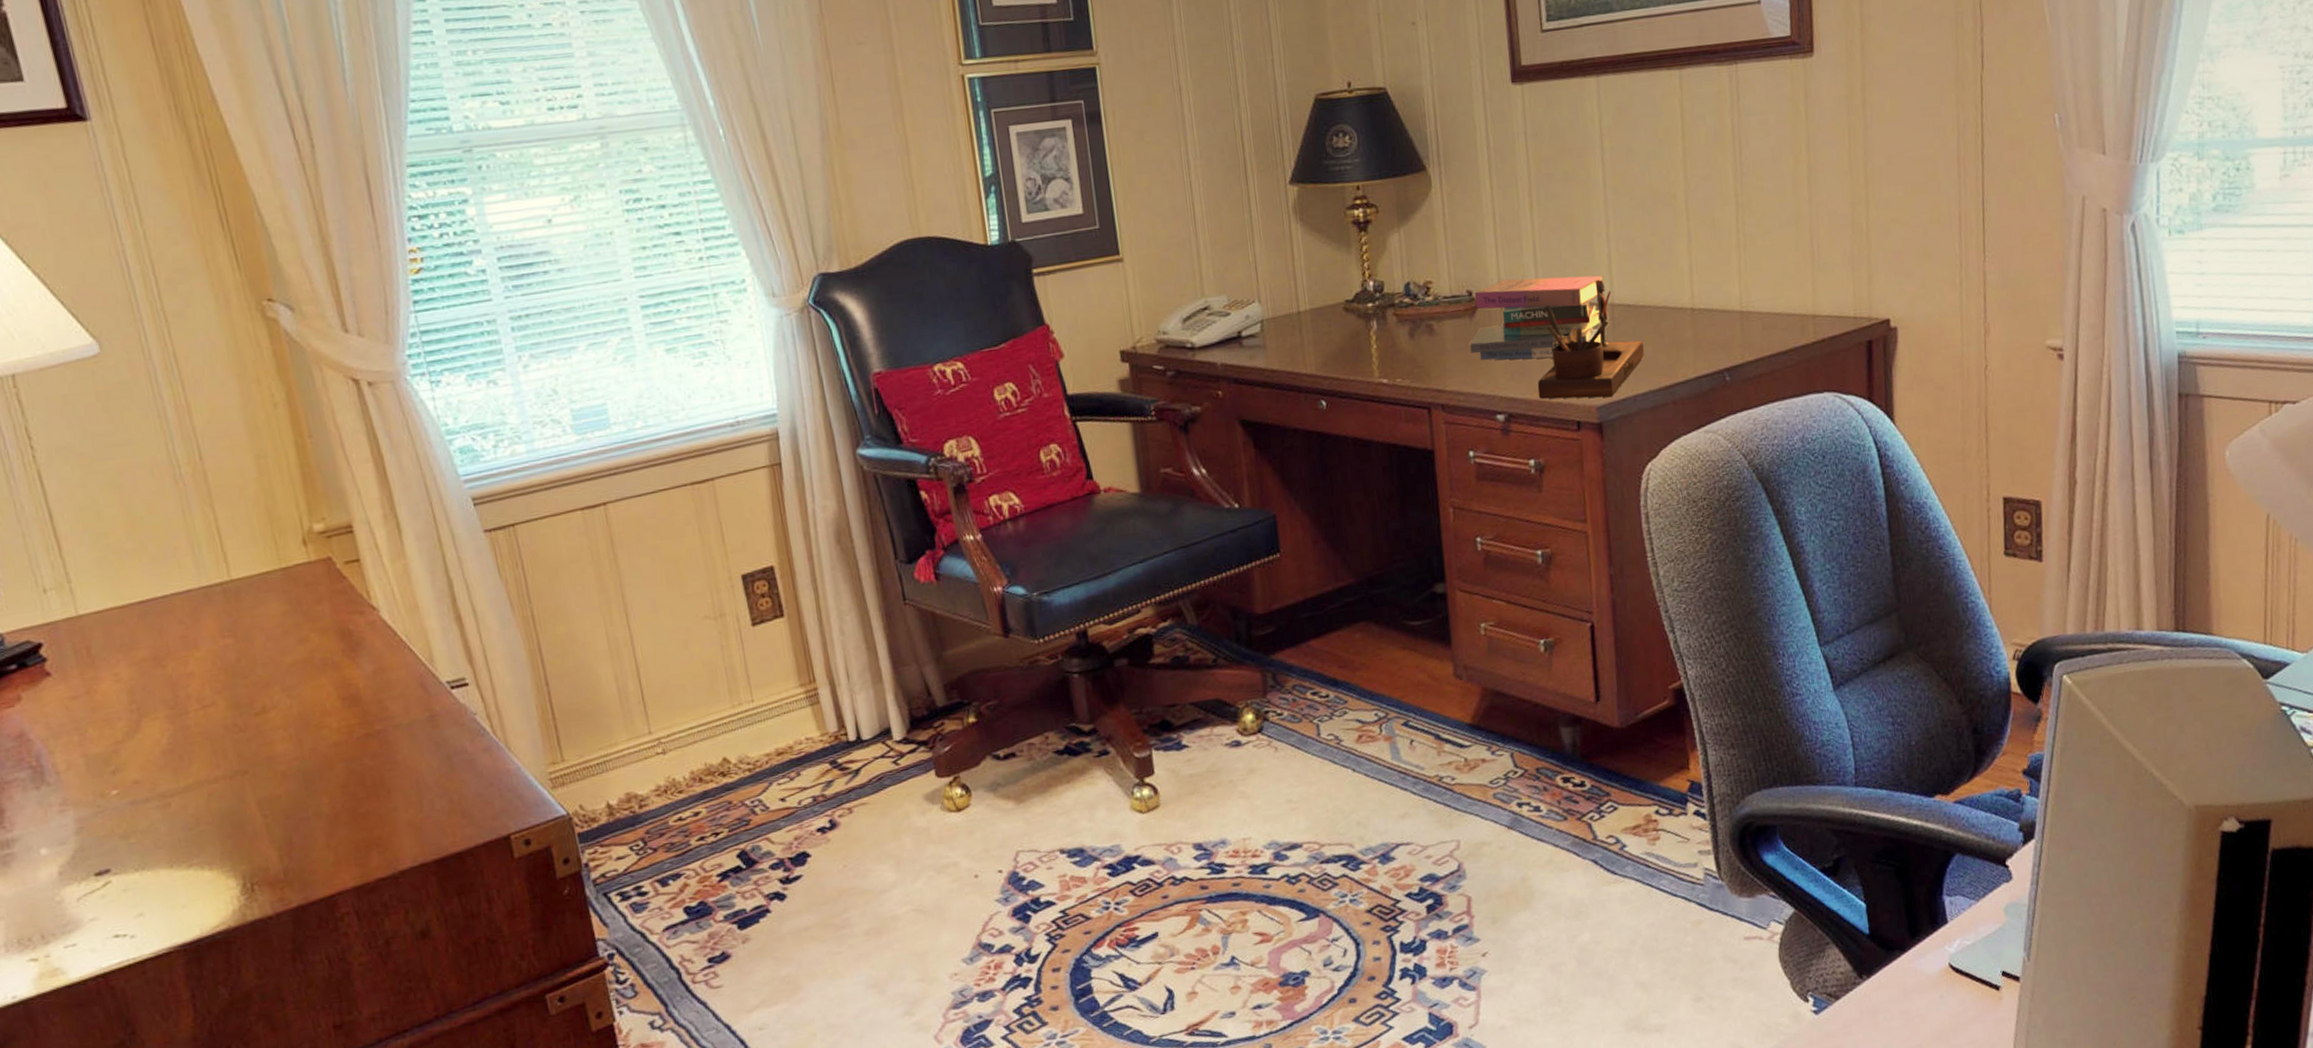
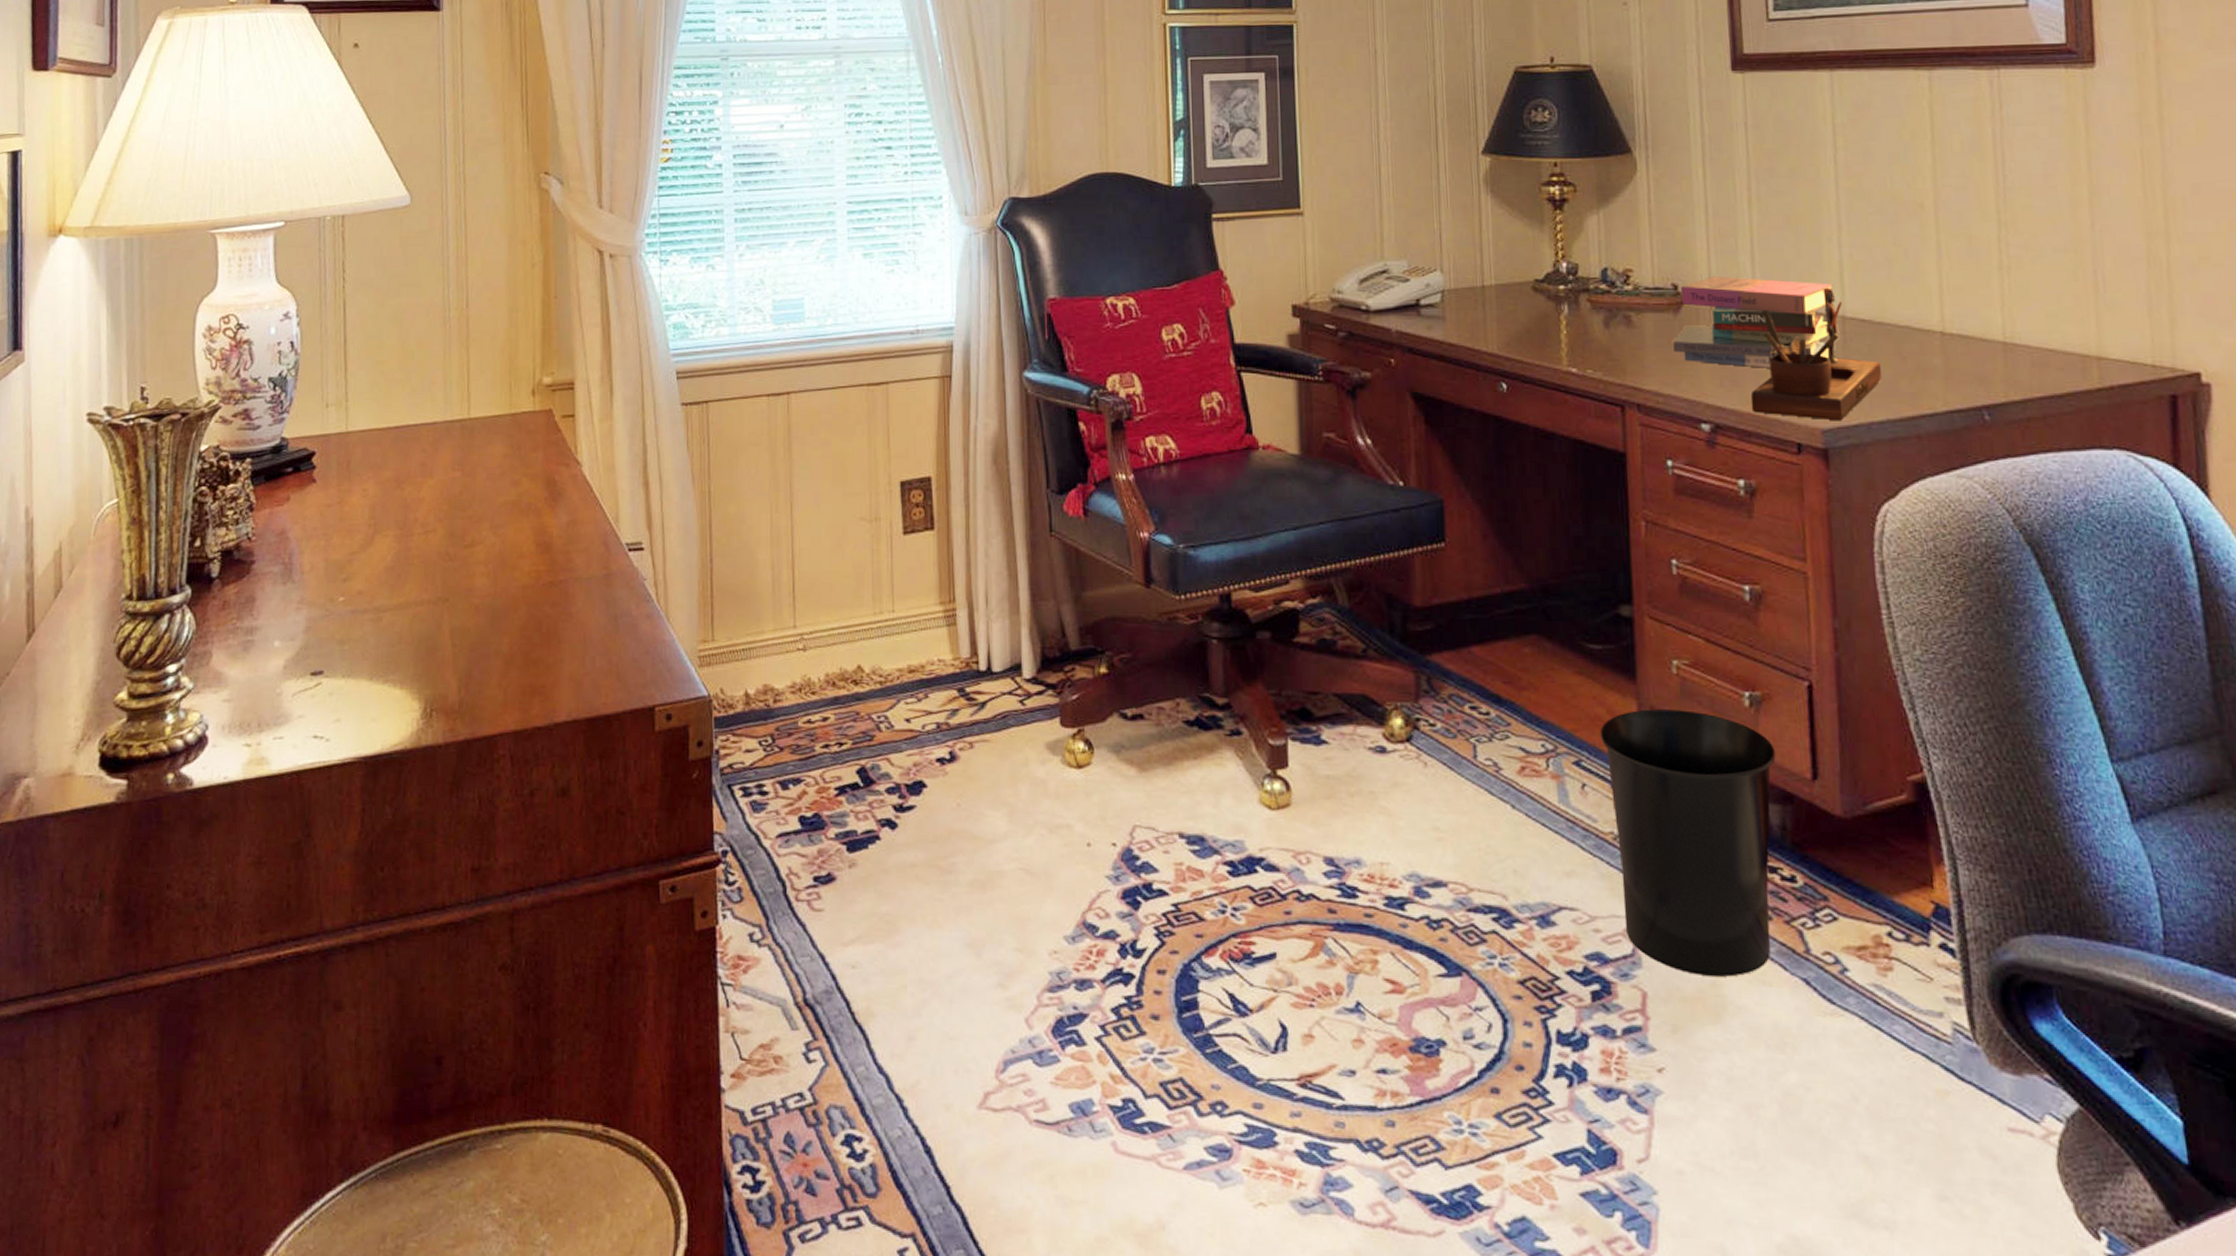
waste bin: none [1423,663,1567,875] -> present [1600,709,1776,977]

